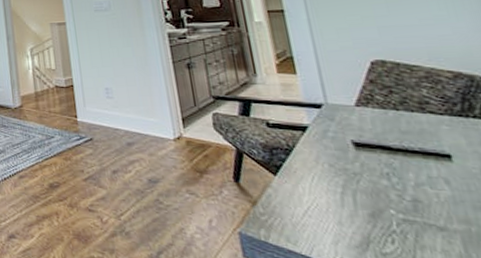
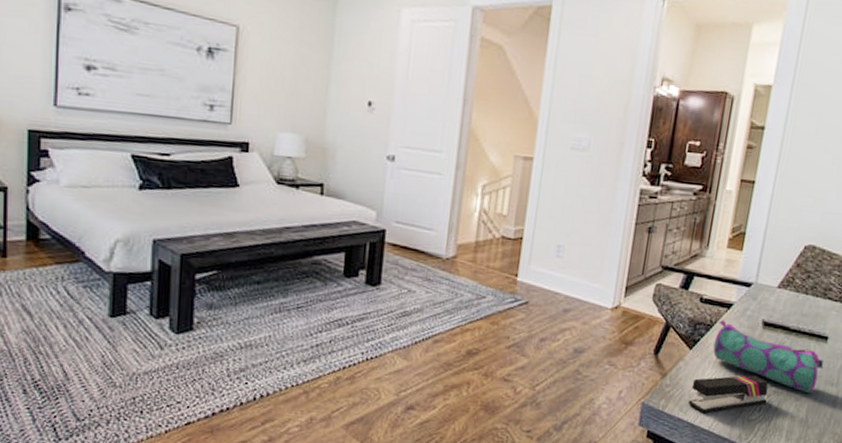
stapler: none [291,201,399,245] -> present [687,375,768,414]
pencil case: none [298,143,462,223] -> present [713,320,824,394]

